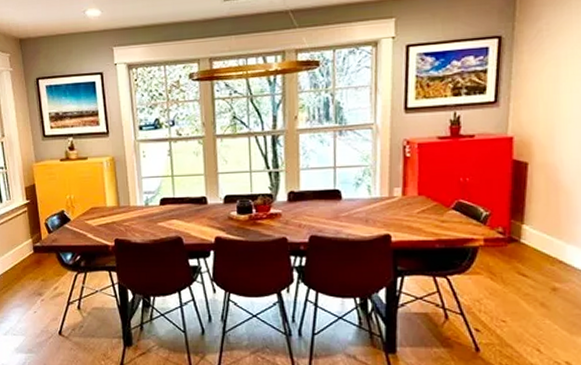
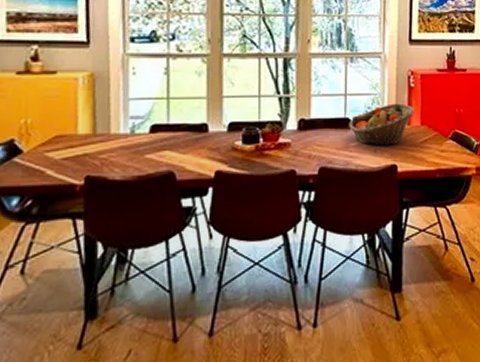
fruit basket: none [338,174,412,216] -> present [349,103,415,146]

